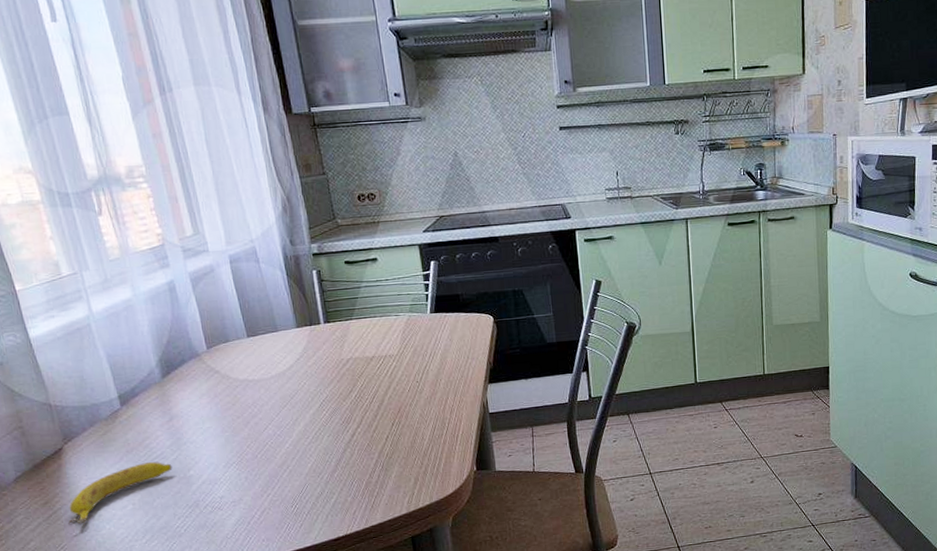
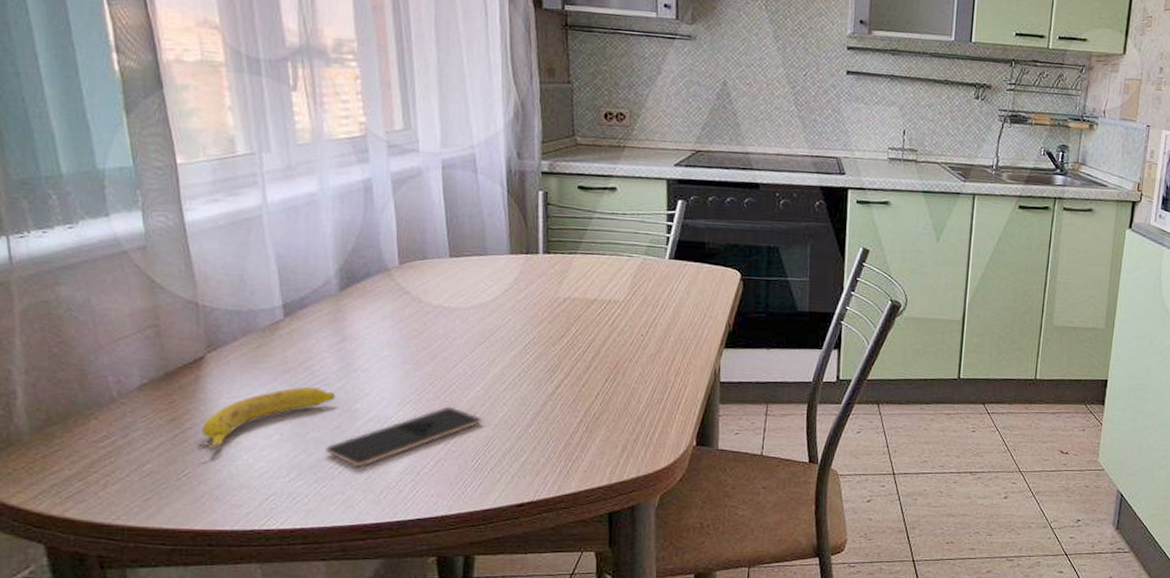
smartphone: none [170,463,294,524] -> present [325,406,481,468]

